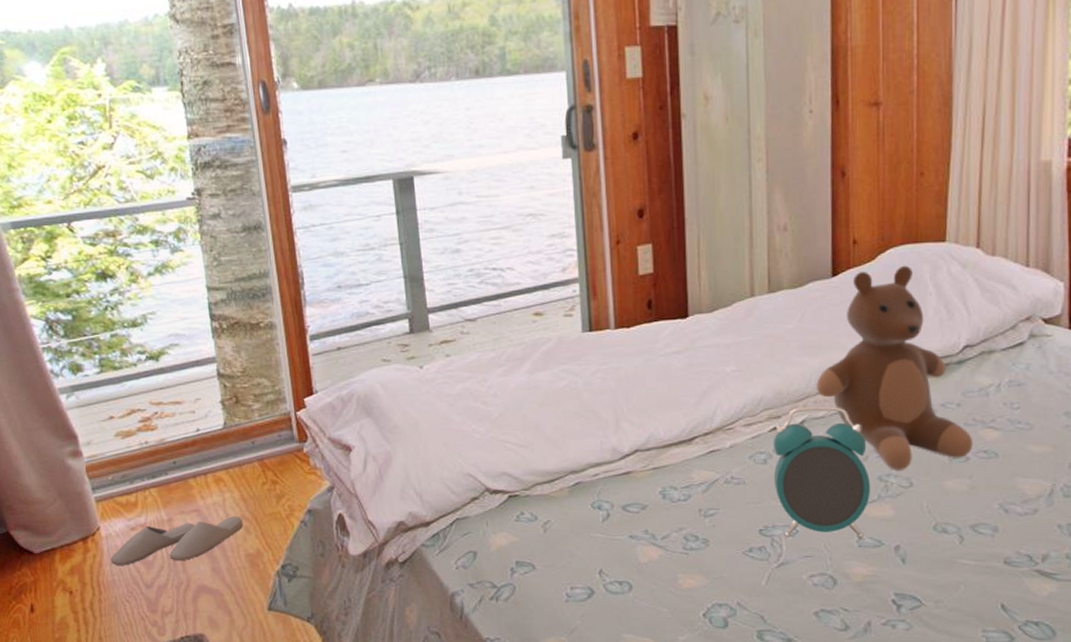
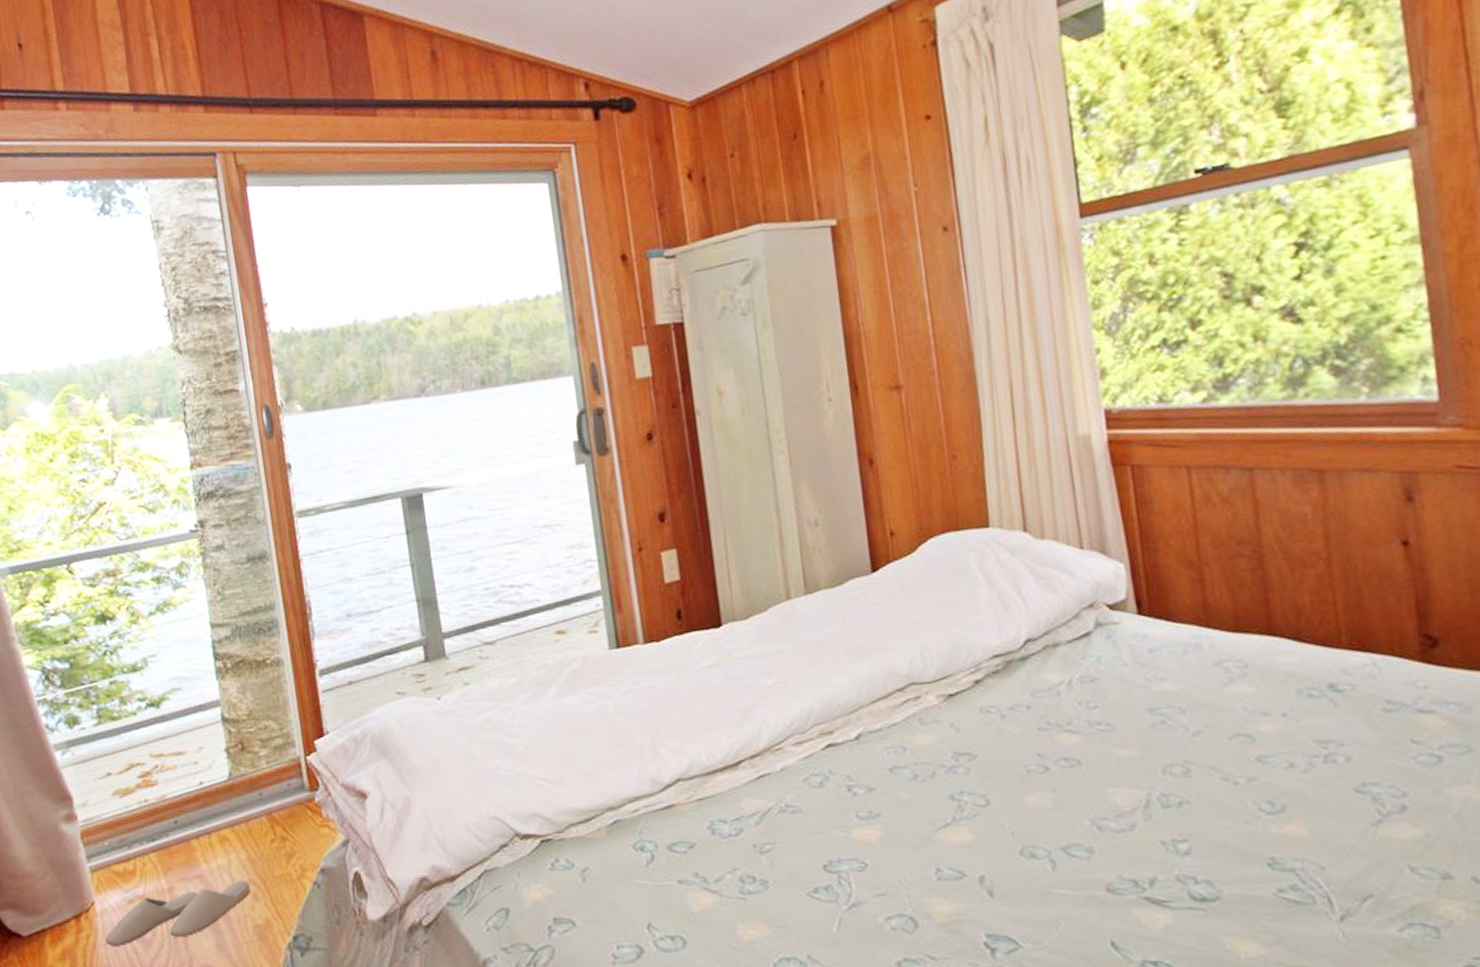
alarm clock: present [773,406,871,538] -> none [827,716,944,874]
teddy bear: present [816,265,974,470] -> none [868,555,1052,787]

